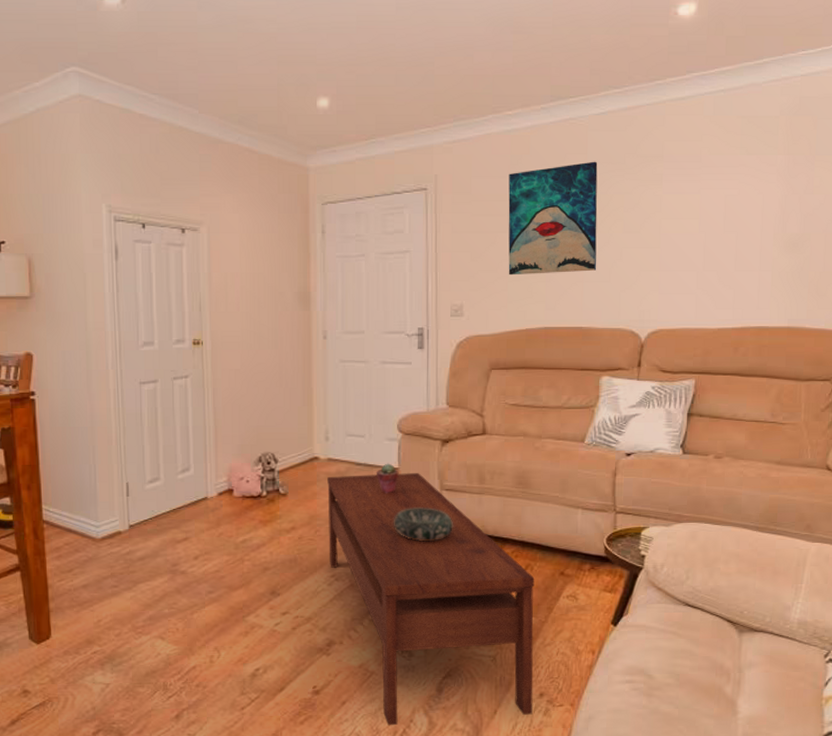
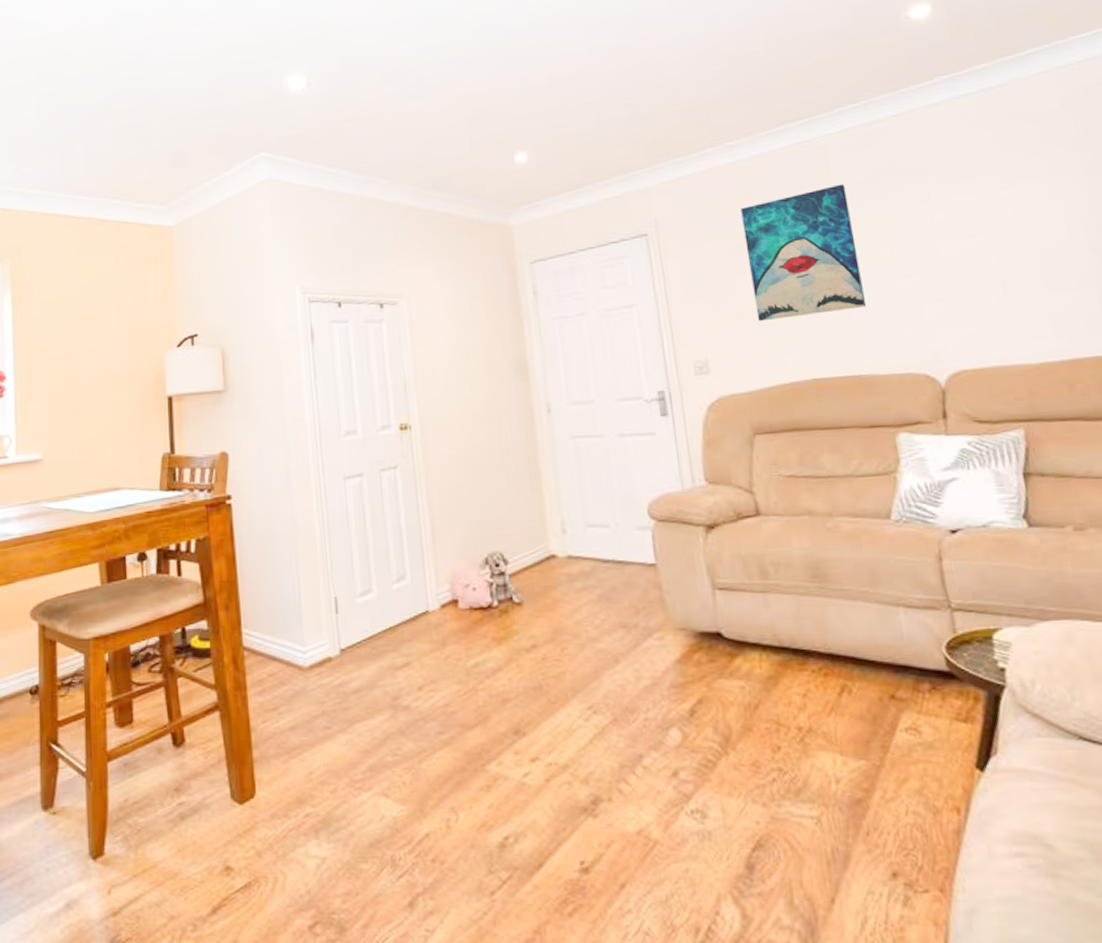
coffee table: present [327,473,535,726] -> none [569,569,887,920]
potted succulent: present [376,463,399,493] -> none [628,558,658,597]
decorative bowl: present [394,507,453,541] -> none [658,613,736,658]

